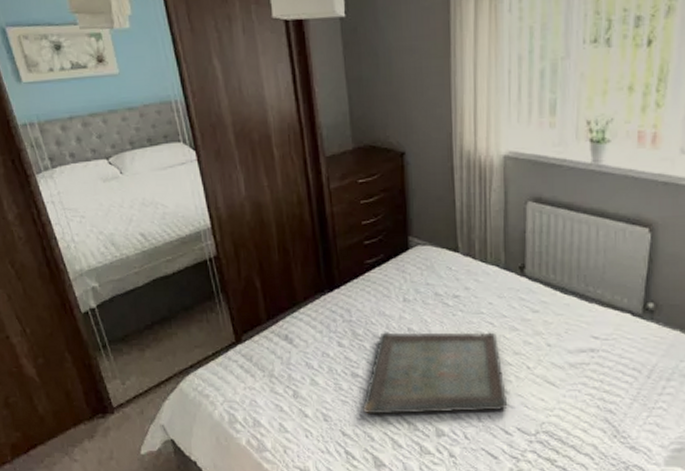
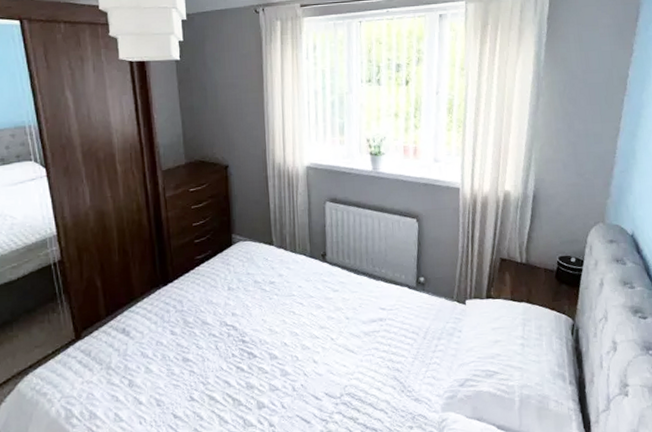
serving tray: present [363,331,508,415] -> none [193,311,317,396]

